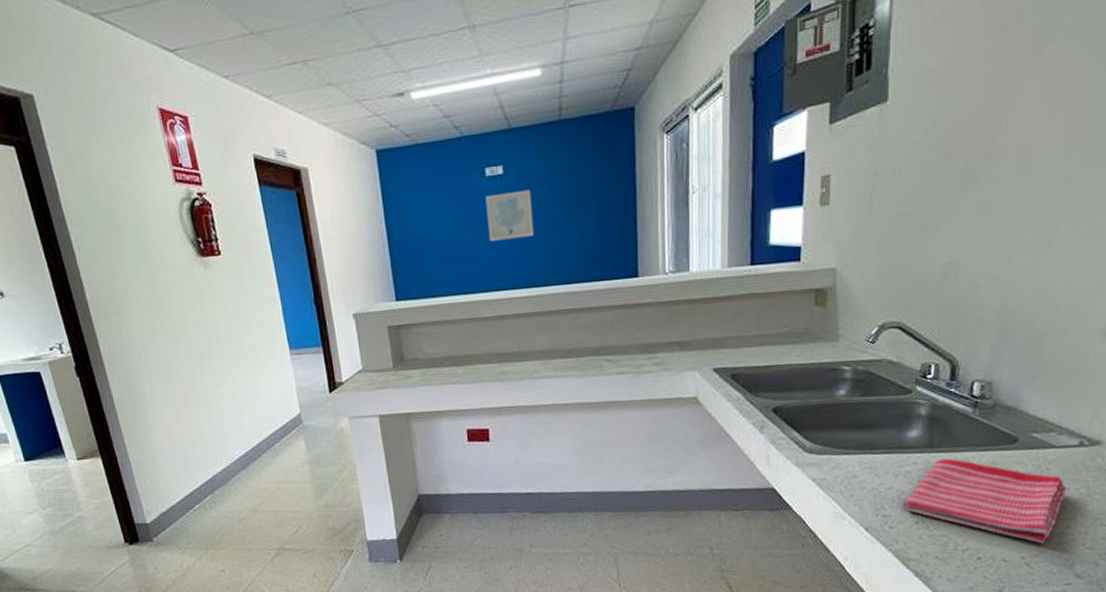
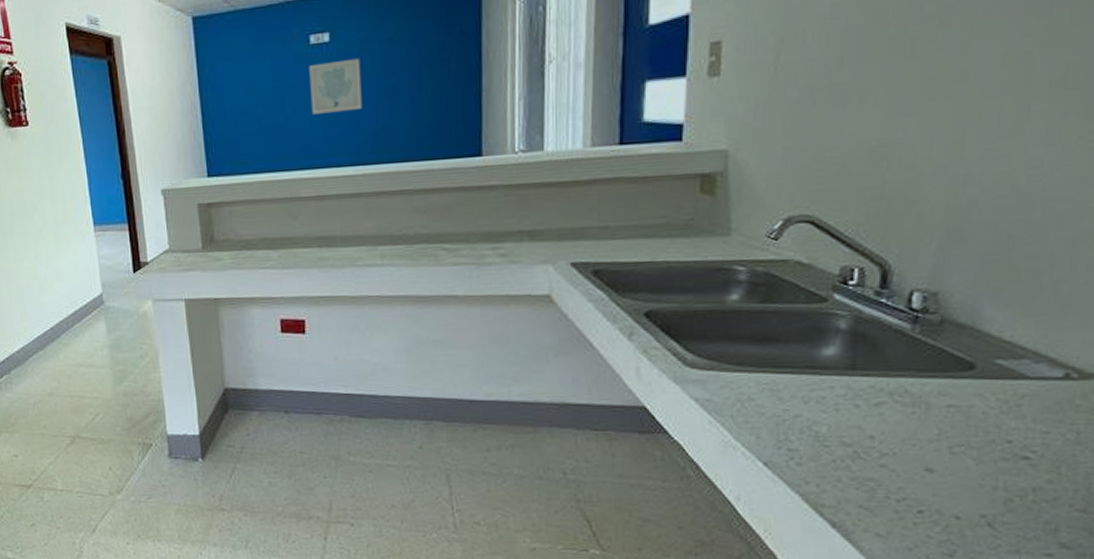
dish towel: present [902,458,1067,544] -> none [814,384,1046,500]

